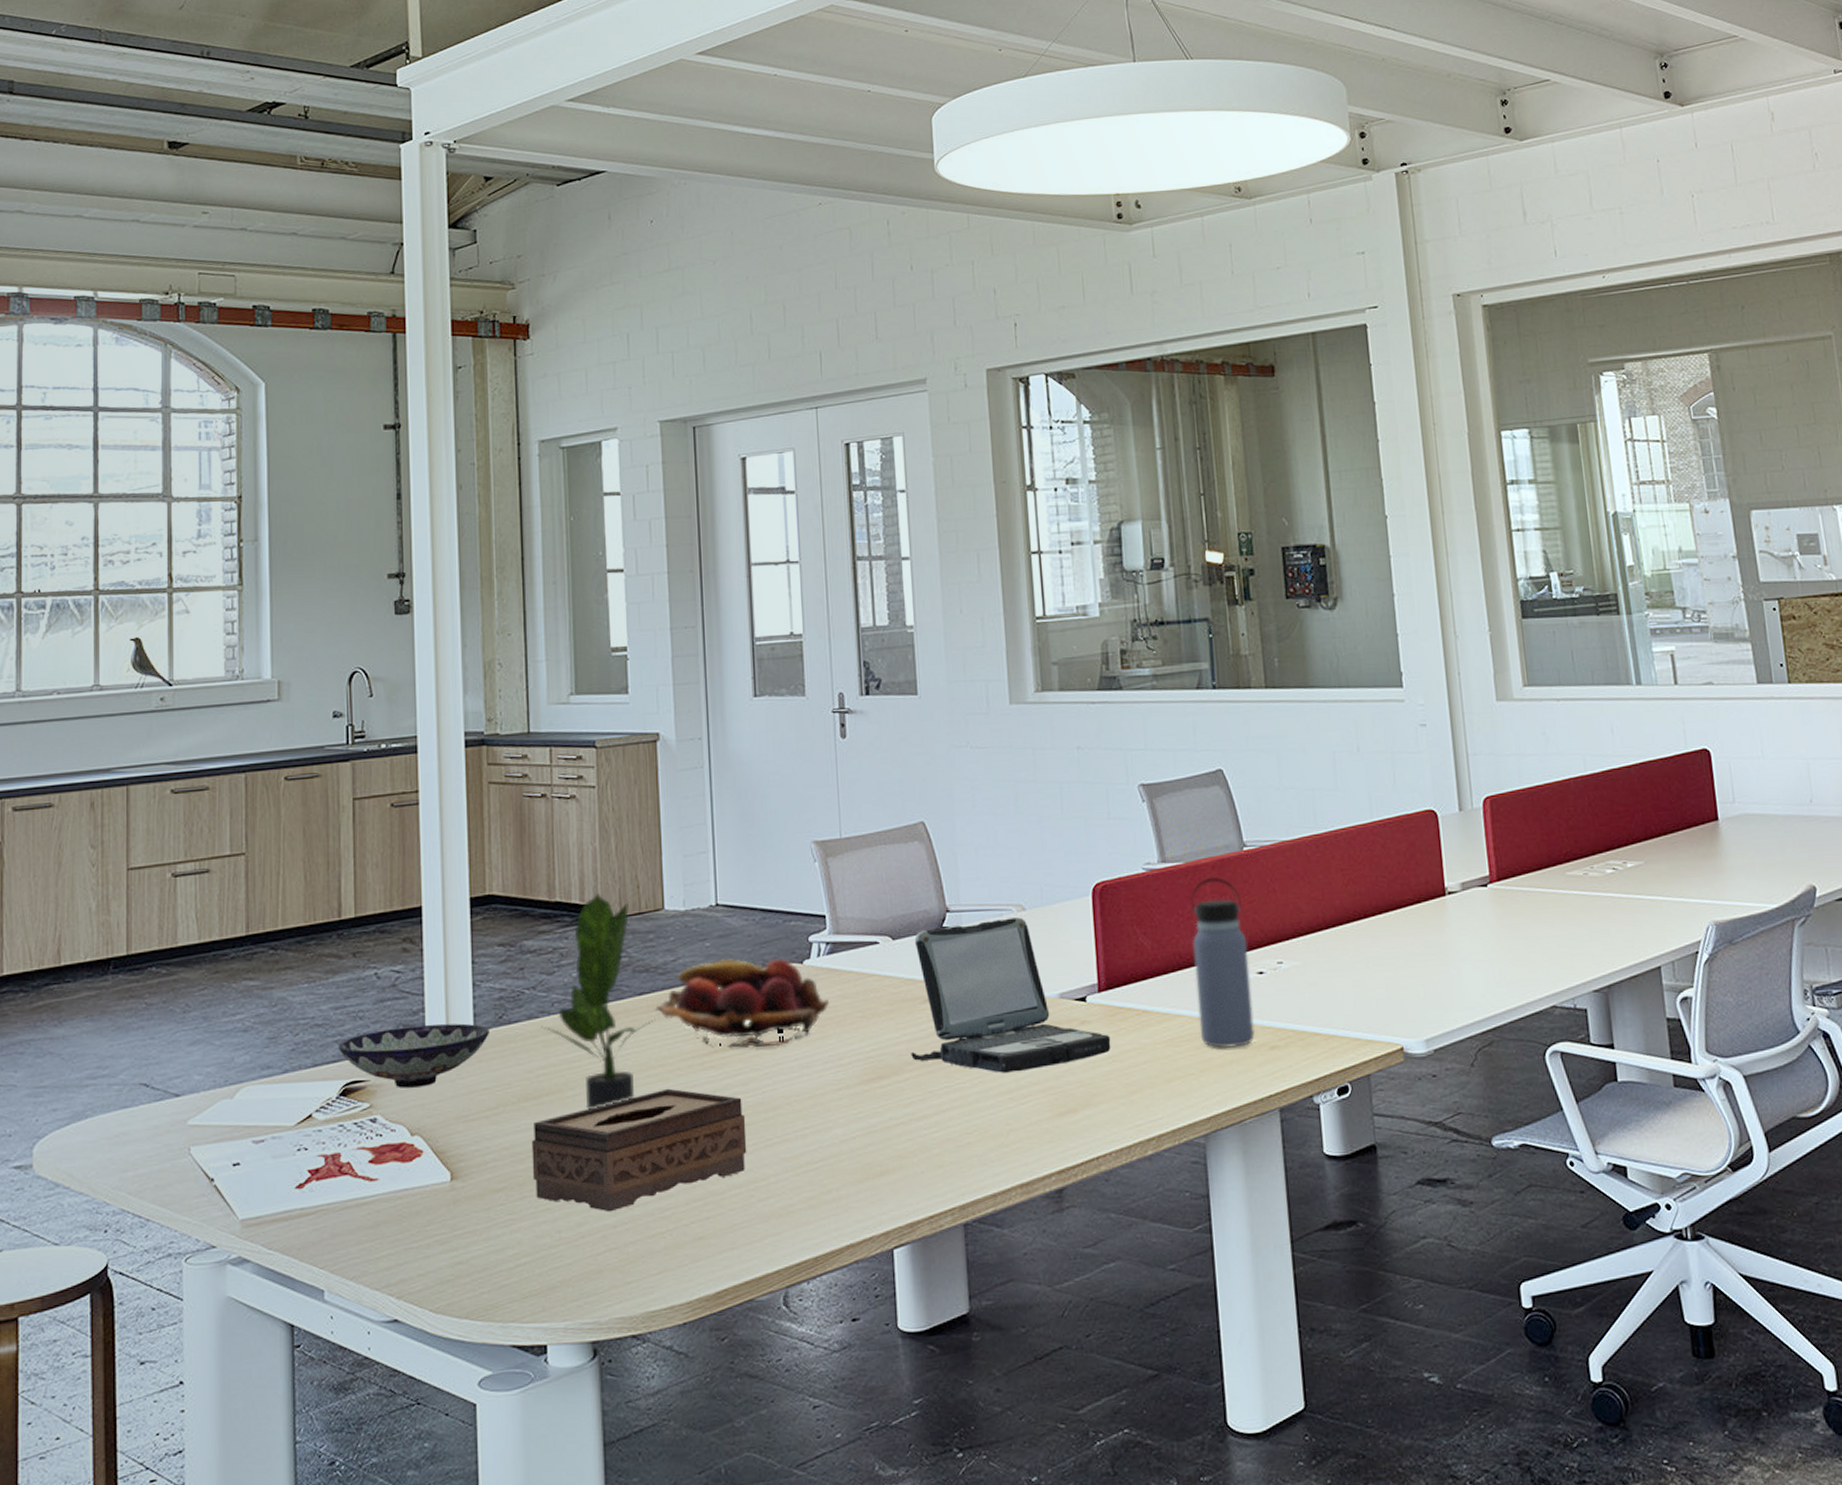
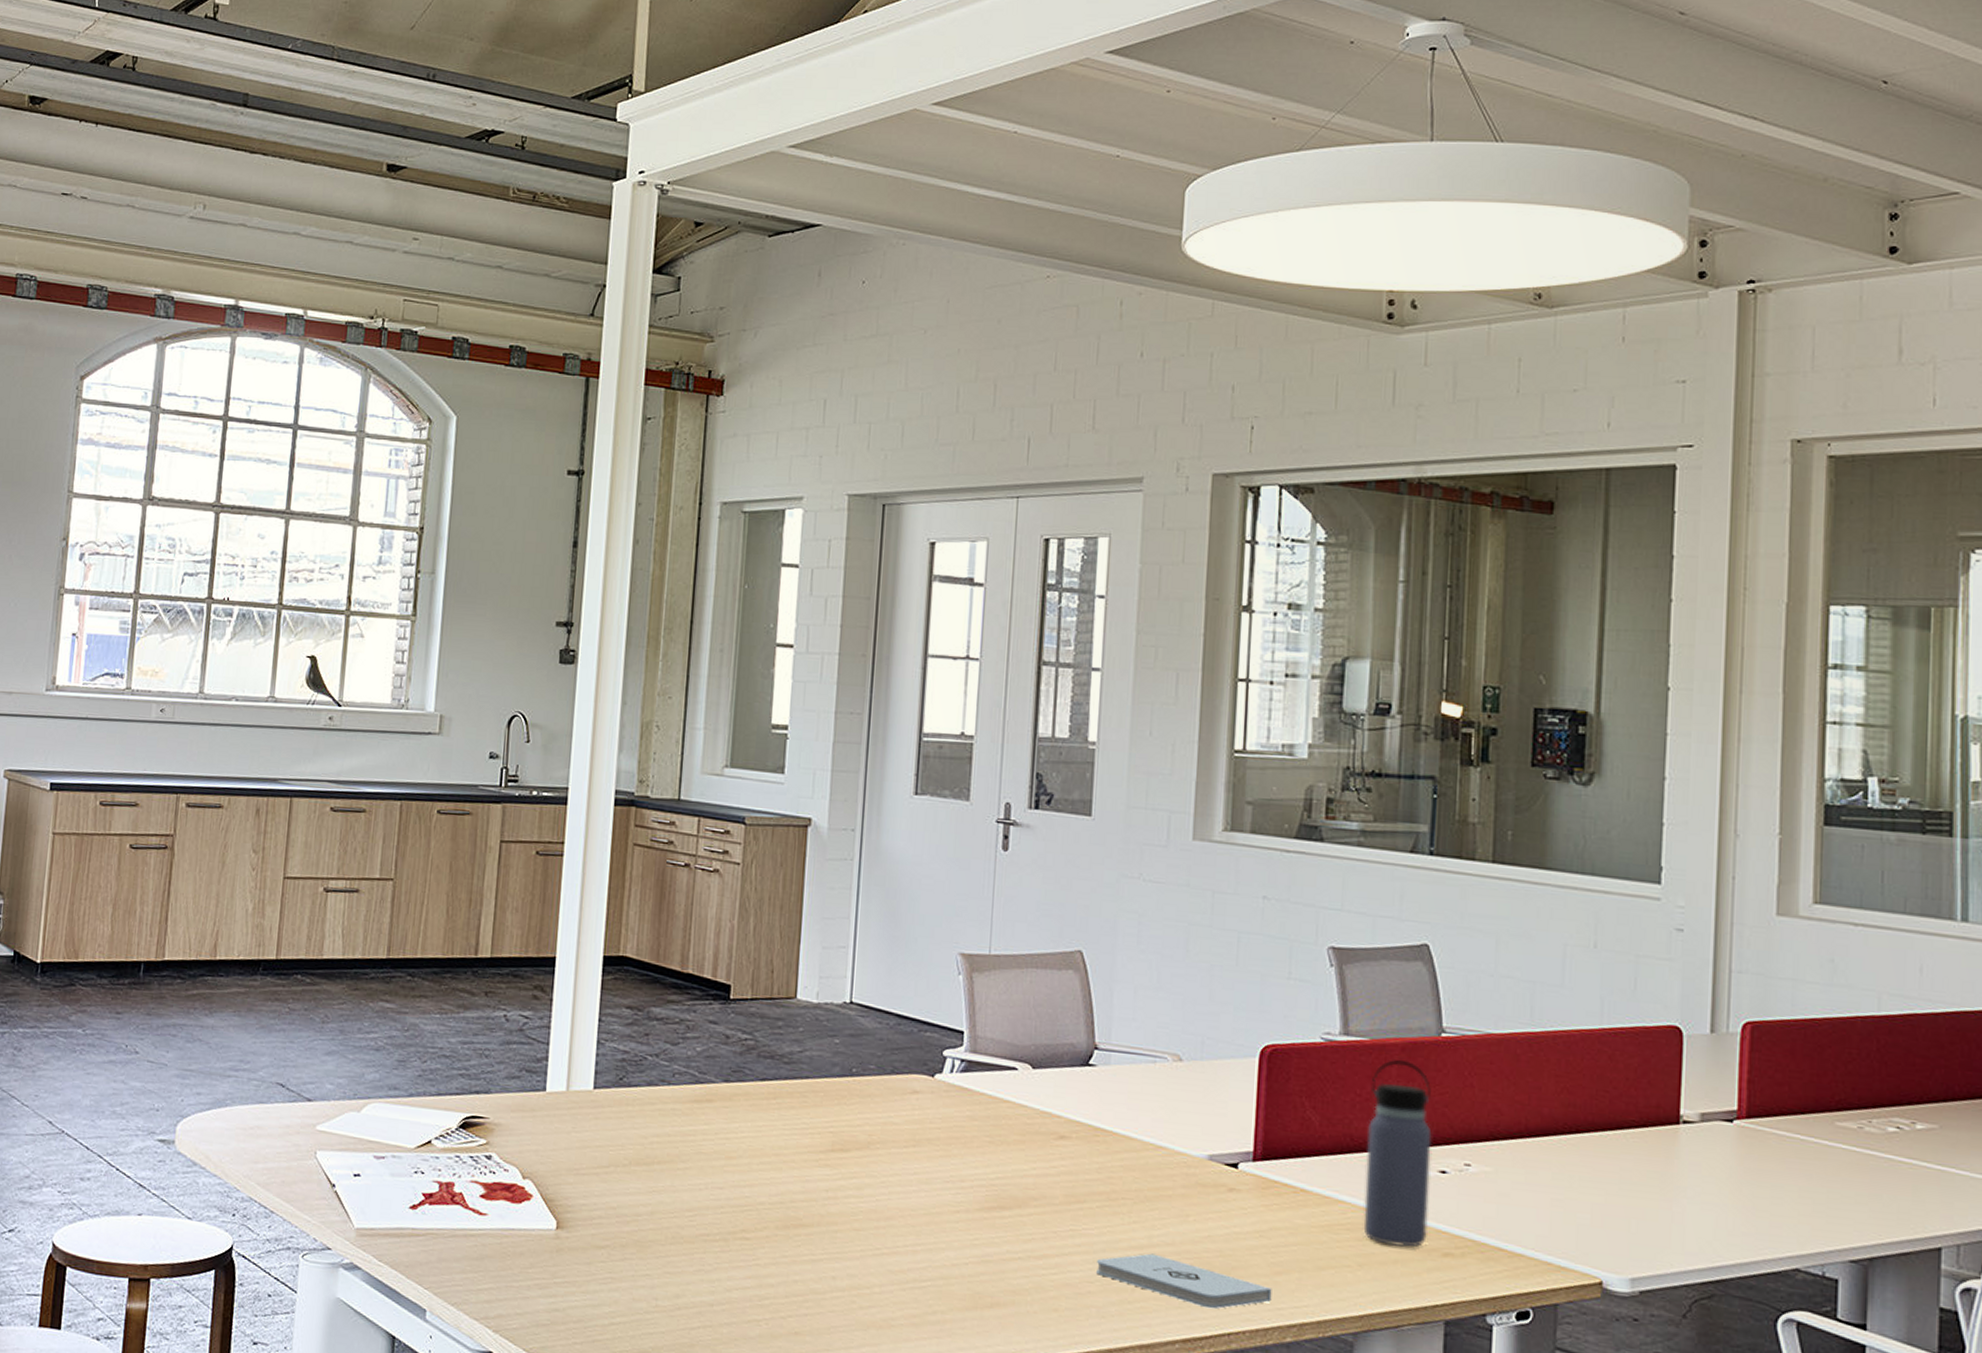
bowl: present [338,1023,489,1088] -> none [462,1071,609,1134]
tissue box: present [531,1088,747,1212] -> none [635,1178,856,1290]
potted plant: present [541,893,656,1110] -> none [660,972,775,1186]
fruit basket: present [655,958,829,1048] -> none [776,1058,957,1157]
laptop: present [911,917,1111,1073] -> none [1038,1064,1260,1230]
notepad: none [973,1095,1131,1138] -> present [1096,1253,1272,1309]

